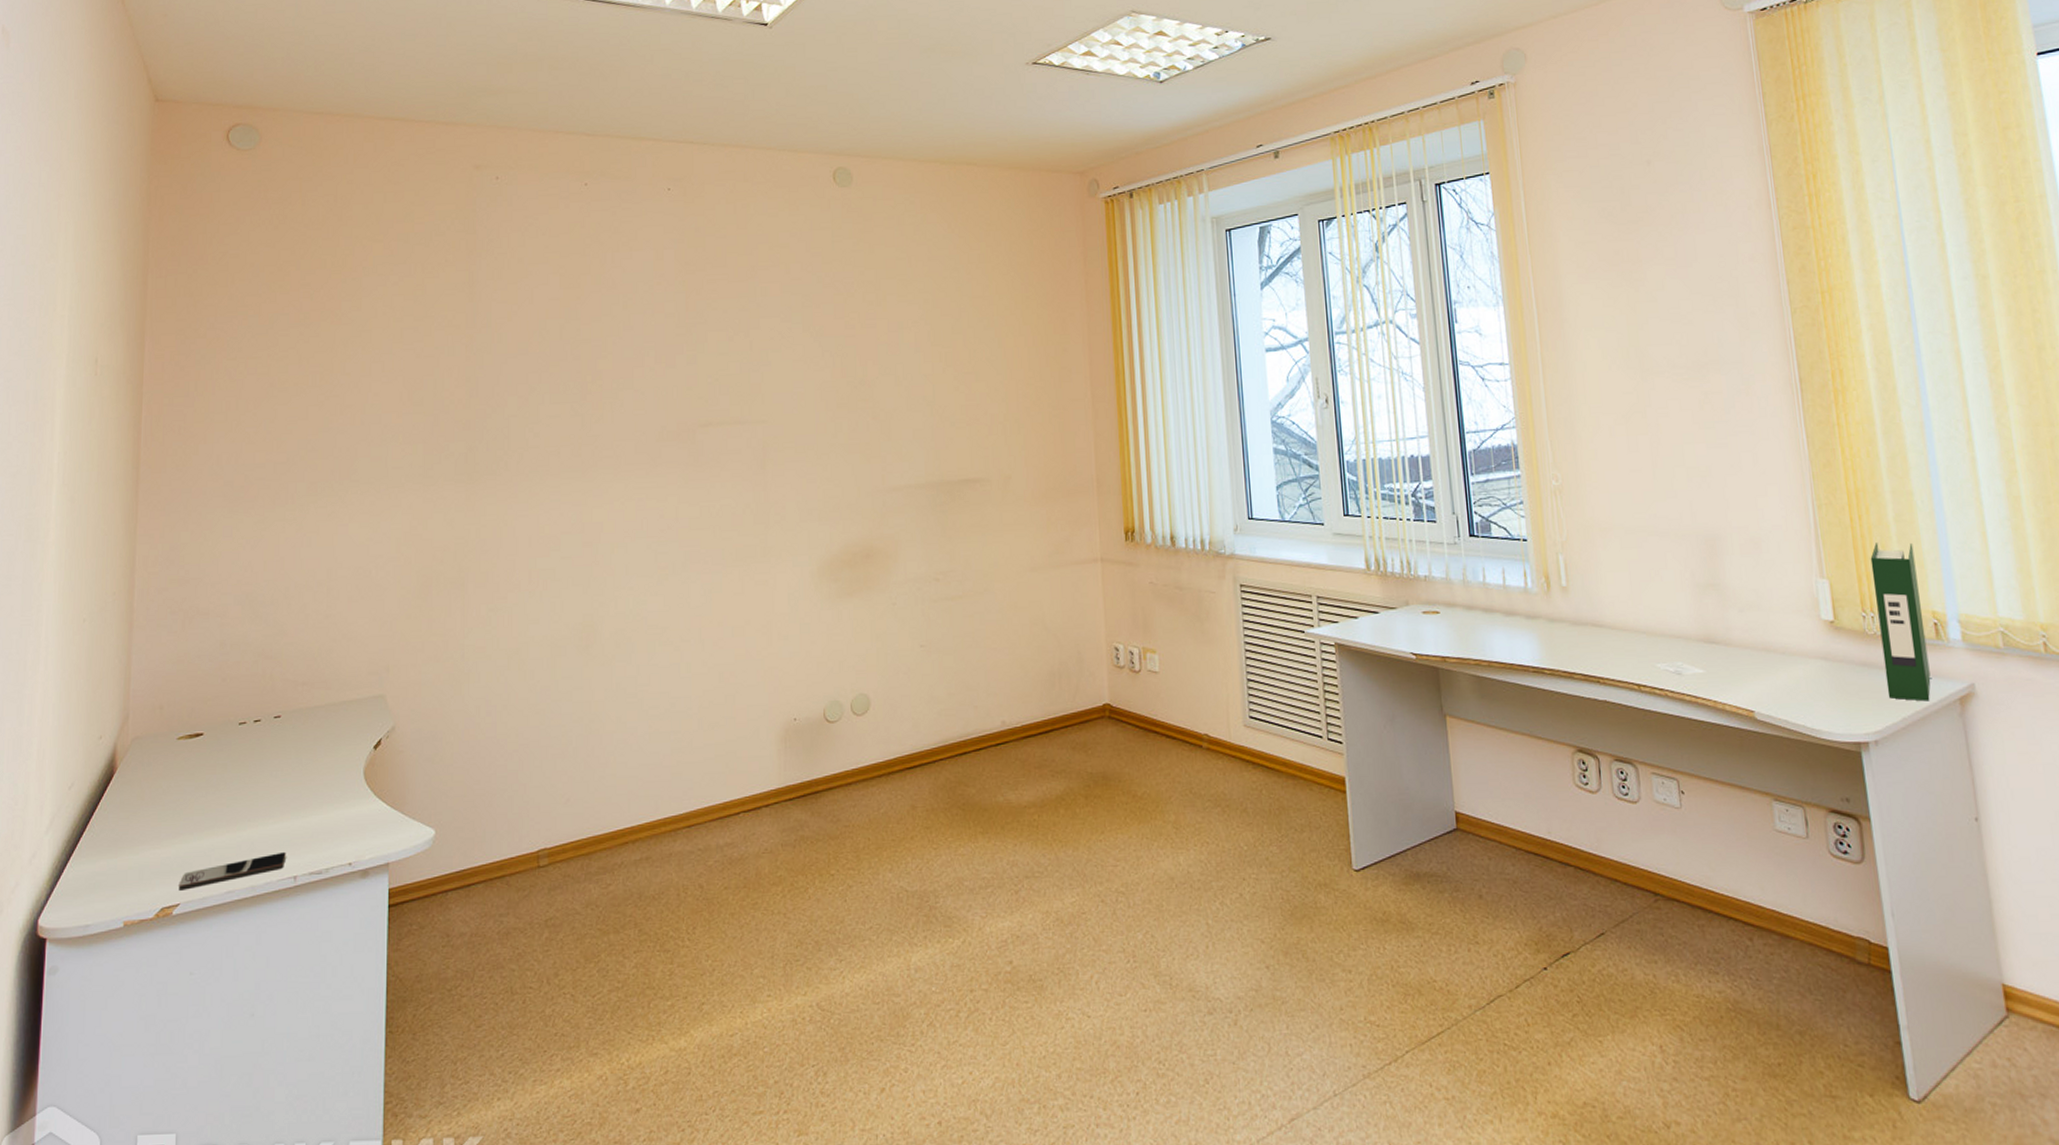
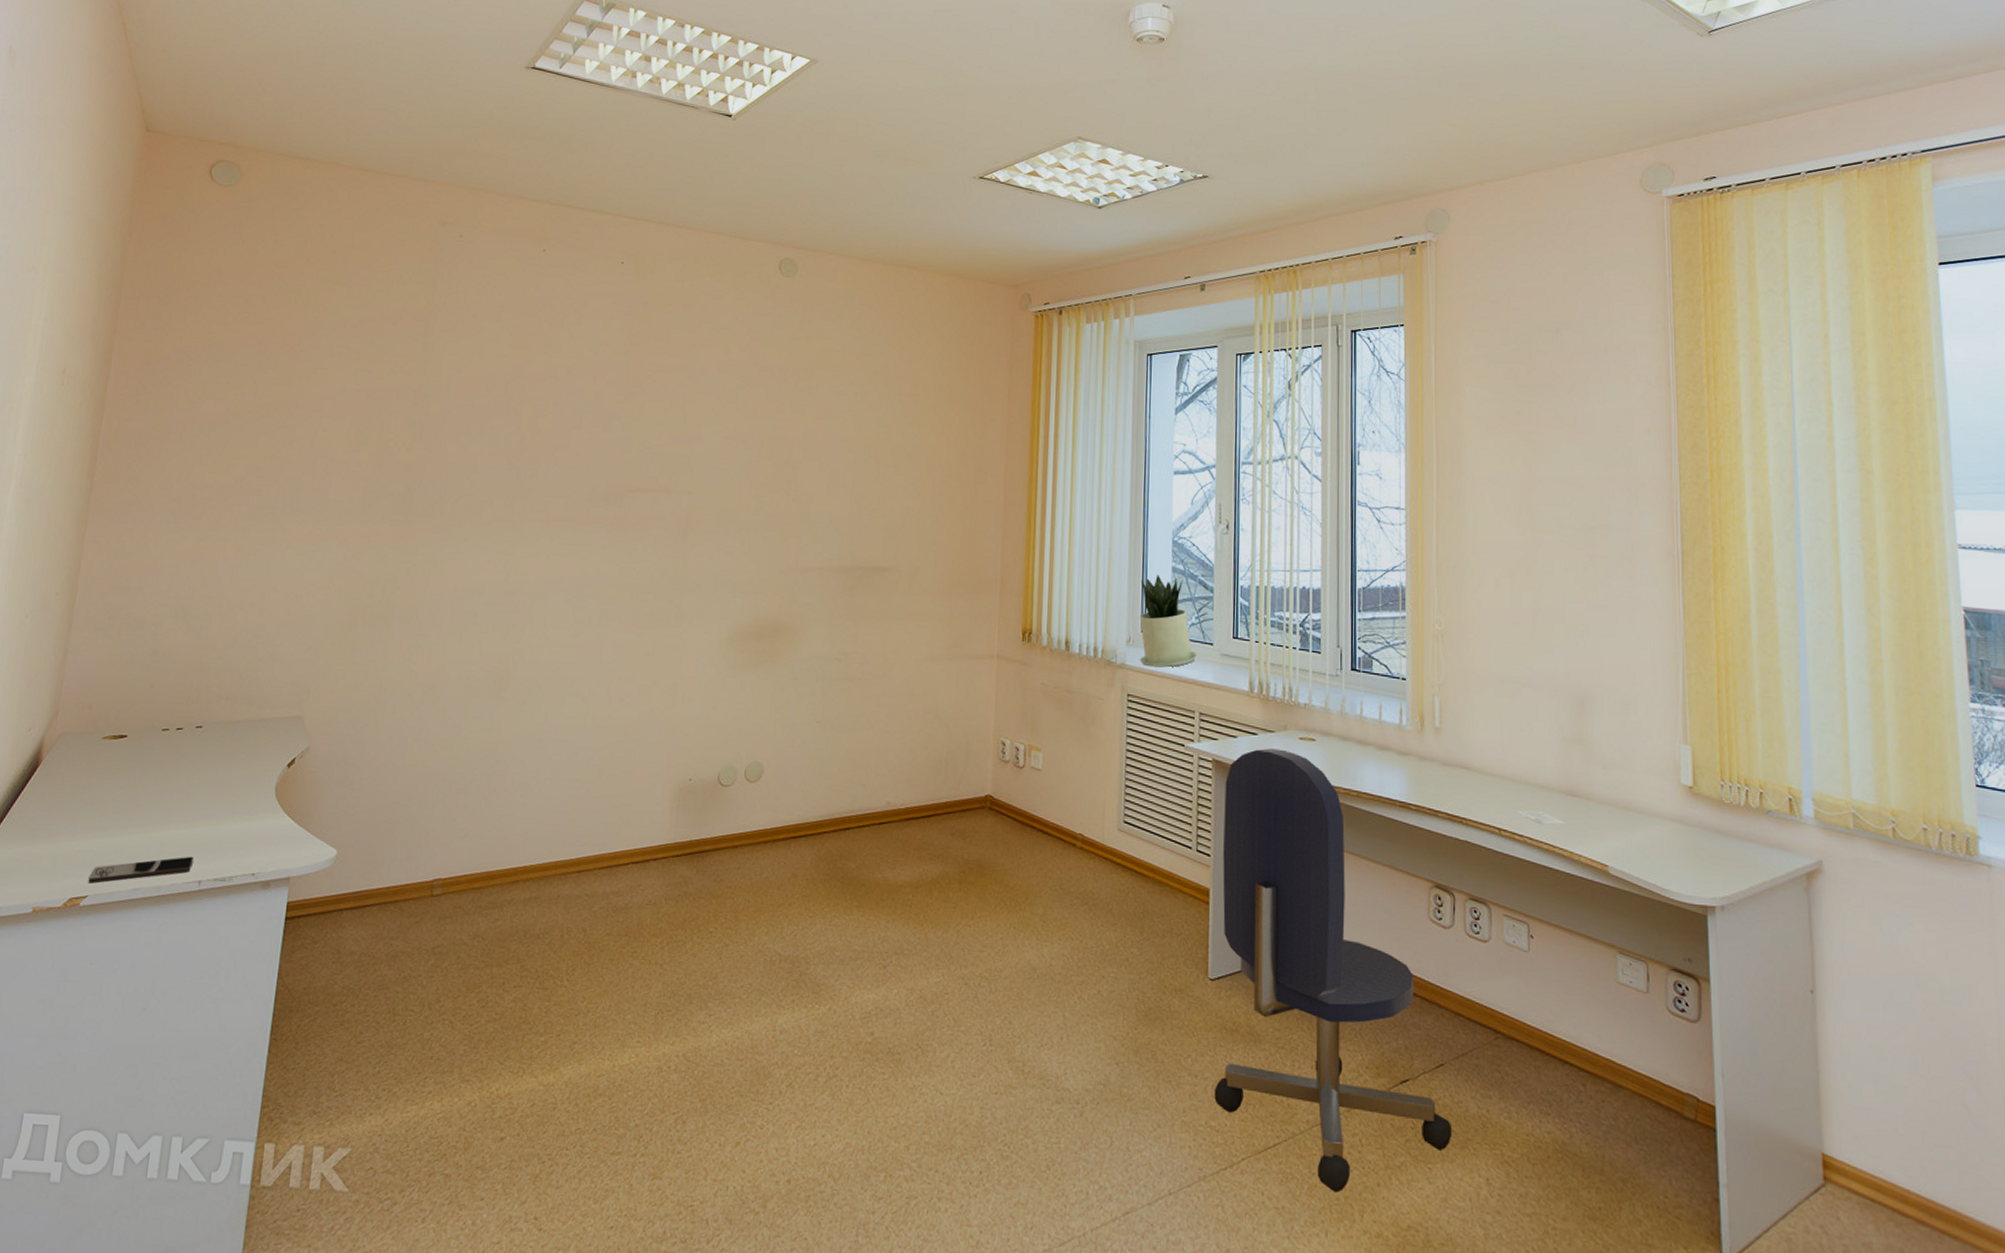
planter: none [1242,458,1309,554] -> present [1139,575,1198,668]
office chair: none [1350,625,1620,1076] -> present [1214,748,1451,1193]
binder: present [1870,542,1931,702] -> none [1733,716,1781,873]

